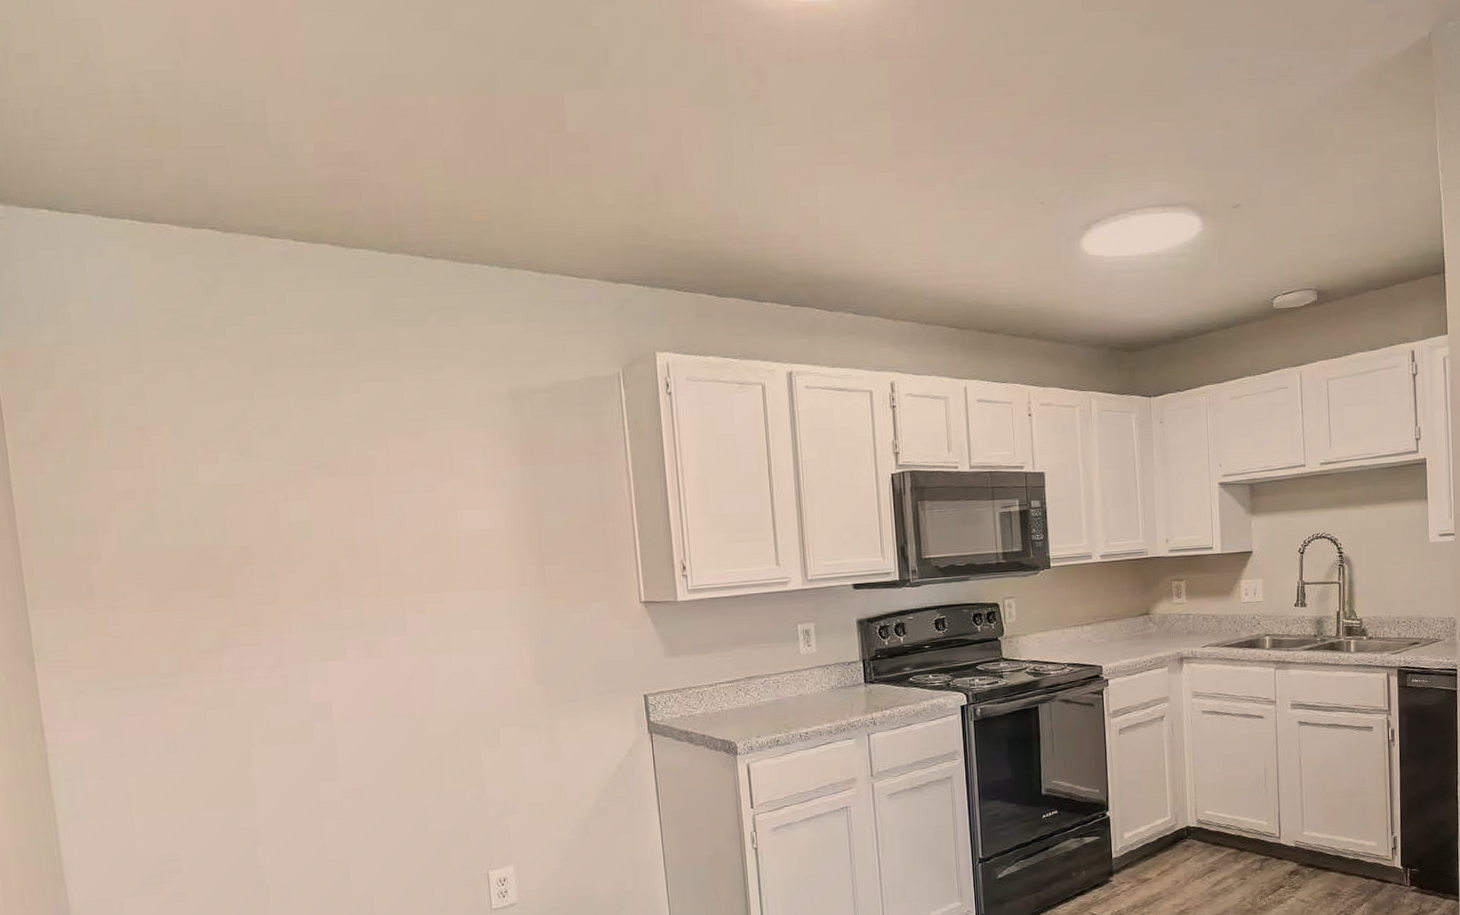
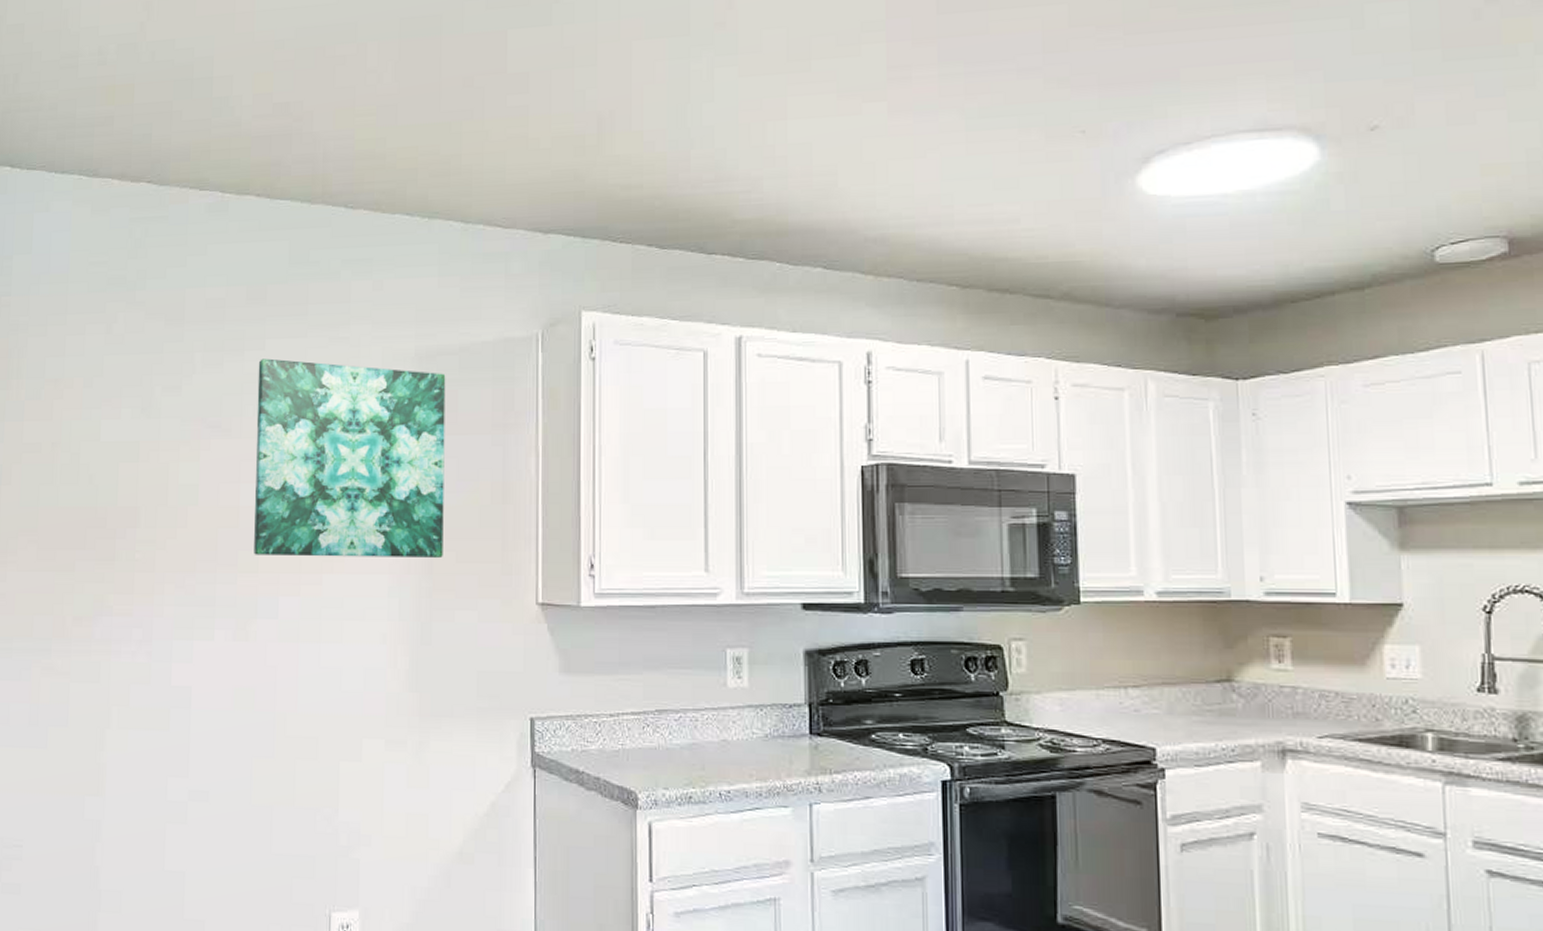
wall art: none [356,401,554,581] -> present [254,358,446,559]

